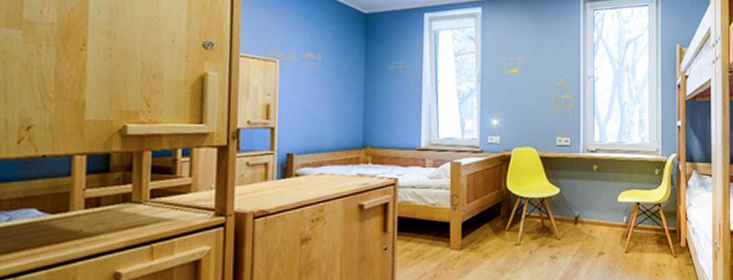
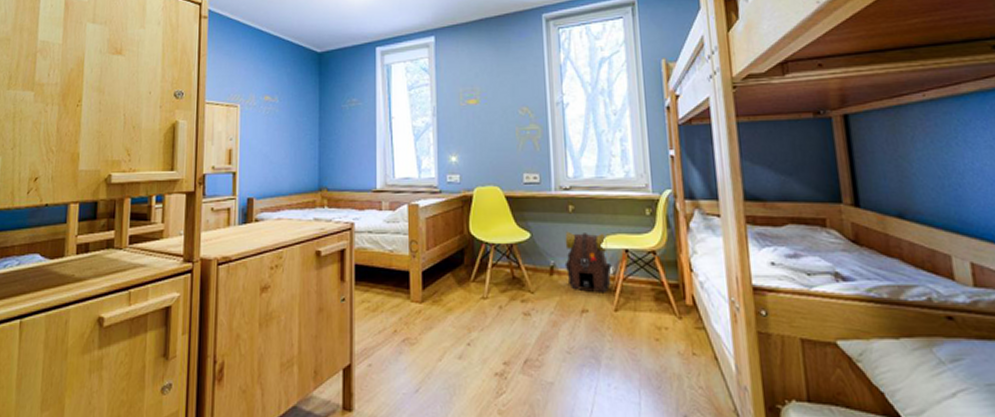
backpack: none [587,187,625,239] -> present [564,231,612,293]

